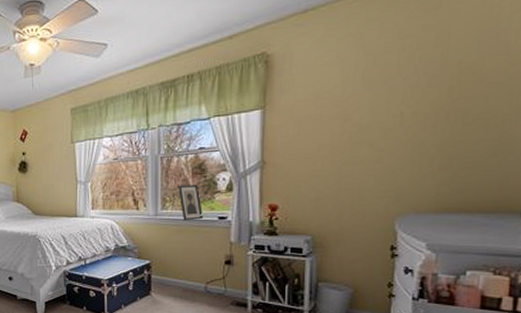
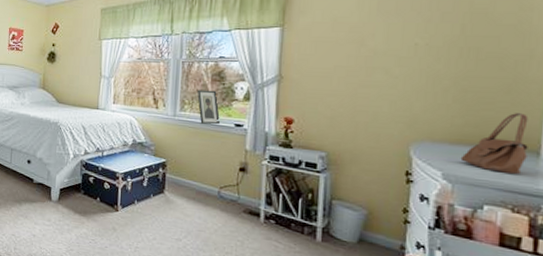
handbag: none [444,174,514,238] -> present [460,113,529,175]

